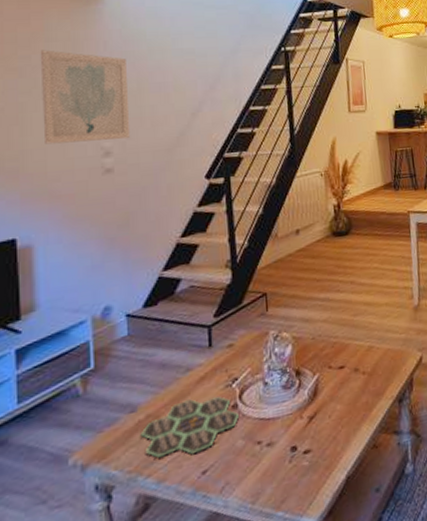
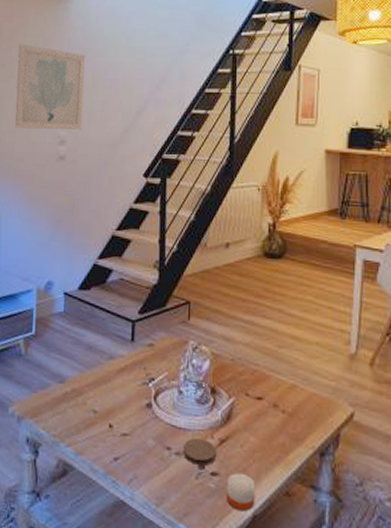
board game: present [140,396,240,459] -> none [66,386,153,440]
coaster: none [274,421,307,450] -> present [183,438,217,466]
candle: none [320,441,347,478] -> present [227,472,256,512]

